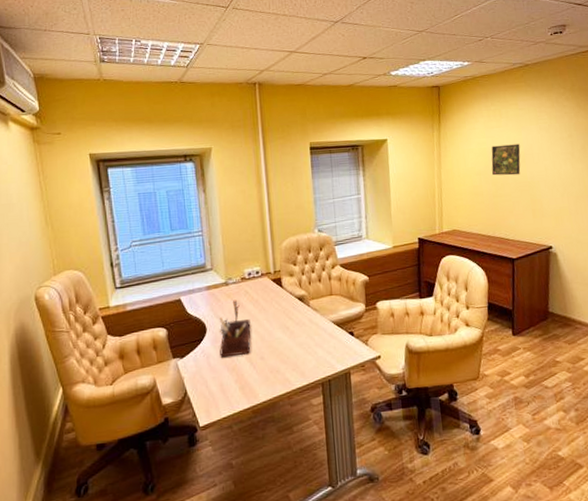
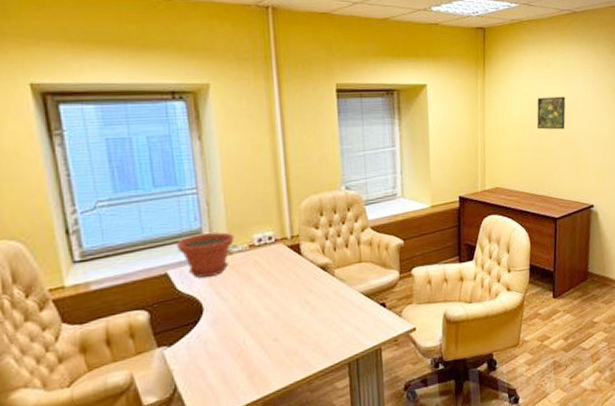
plant pot: none [187,267,230,304] -> present [176,232,234,278]
desk organizer: present [219,299,251,358] -> none [220,271,262,342]

